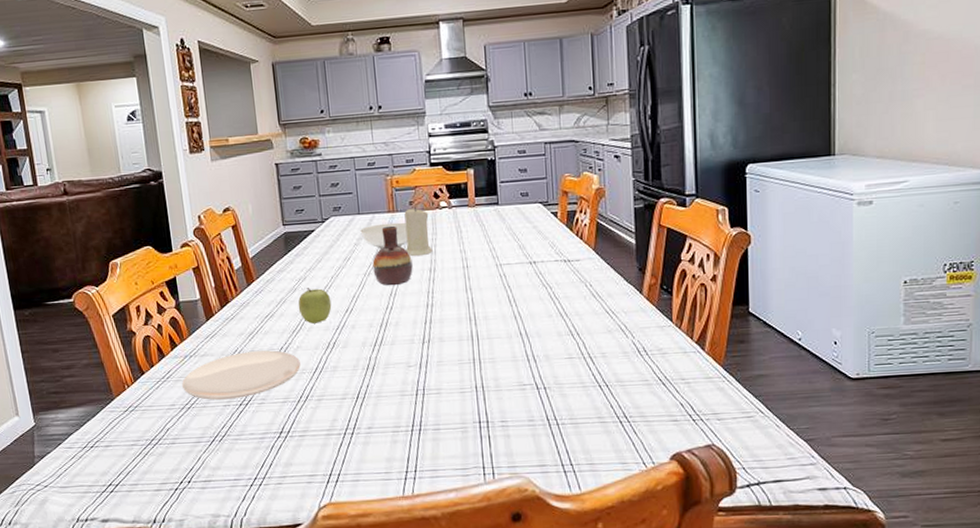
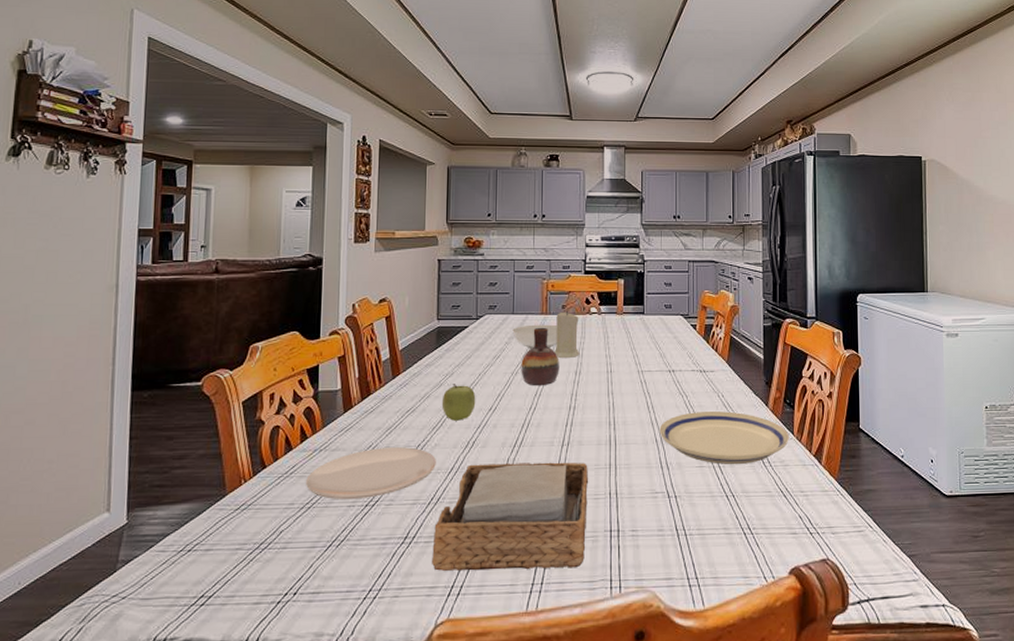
napkin holder: none [306,358,456,461] -> present [432,462,589,571]
plate: none [523,301,667,355] -> present [659,411,789,464]

